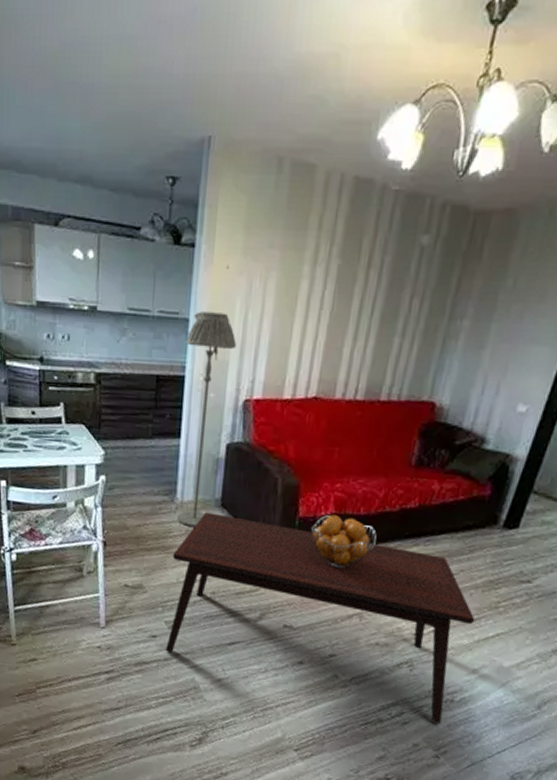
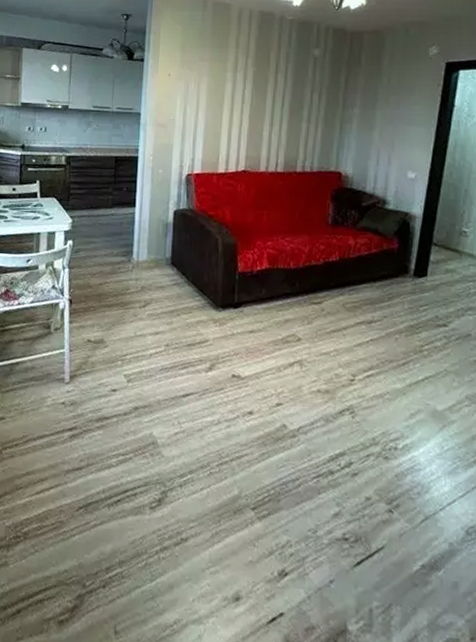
coffee table: present [166,512,475,724] -> none [125,270,404,474]
floor lamp: present [177,311,236,527] -> none [134,107,178,284]
fruit basket: present [311,514,377,569] -> none [250,269,307,319]

